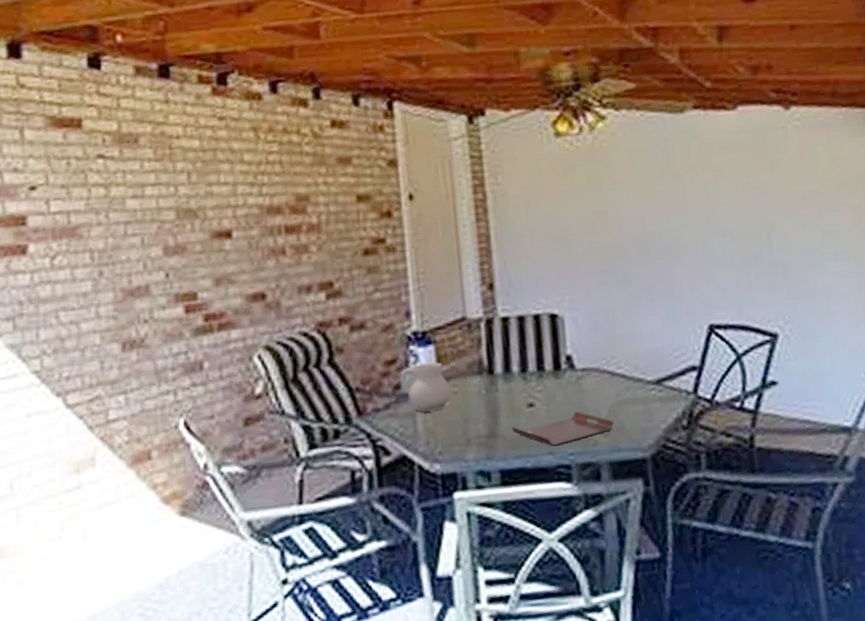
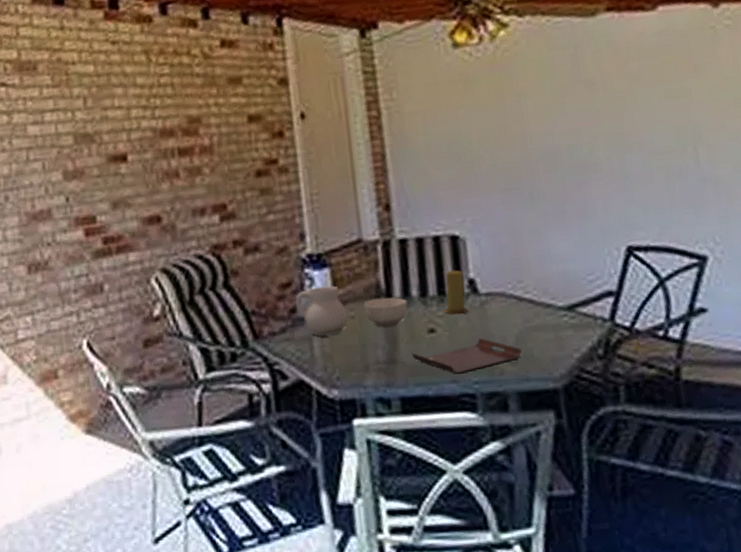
bowl: none [466,373,509,402] -> present [363,297,408,327]
candle: none [543,346,565,389] -> present [445,270,468,315]

